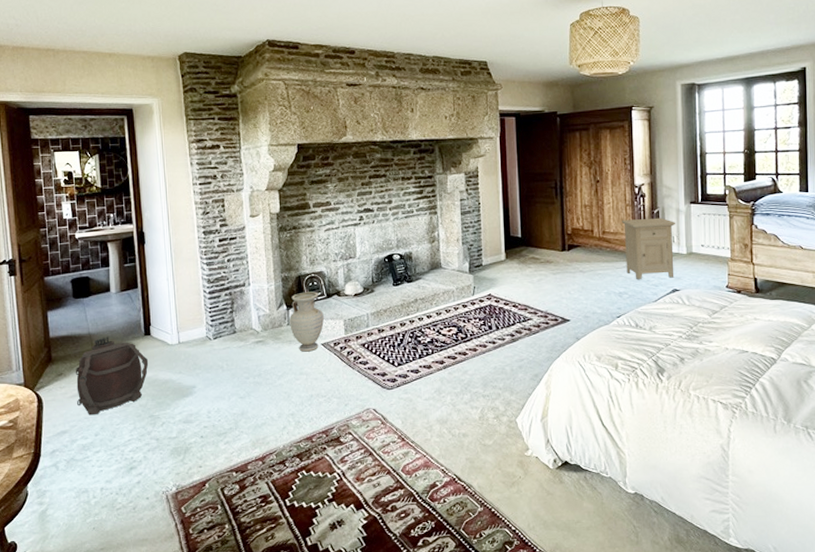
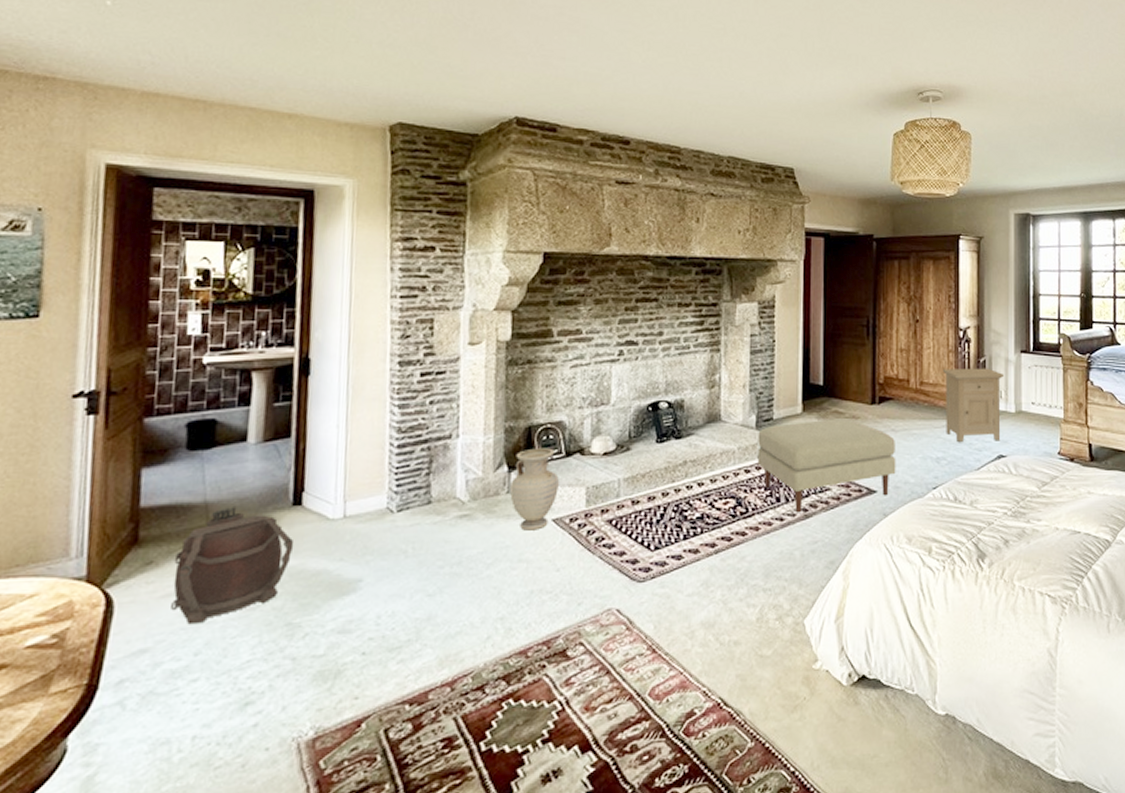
ottoman: none [471,262,585,338] -> present [757,417,896,513]

